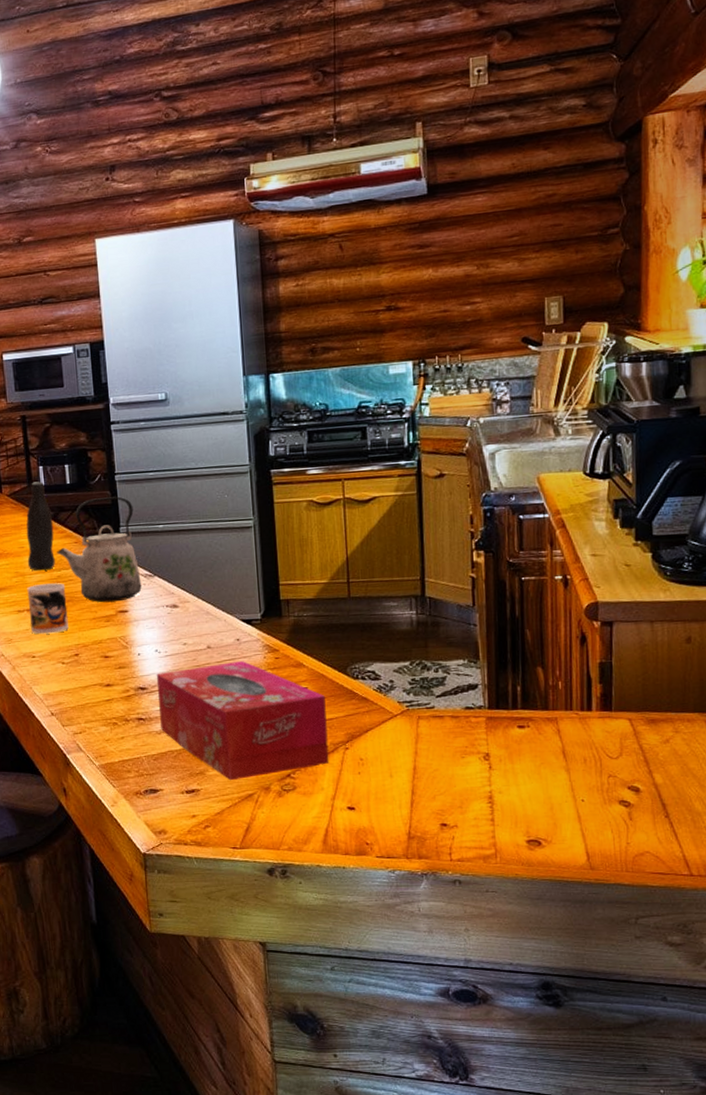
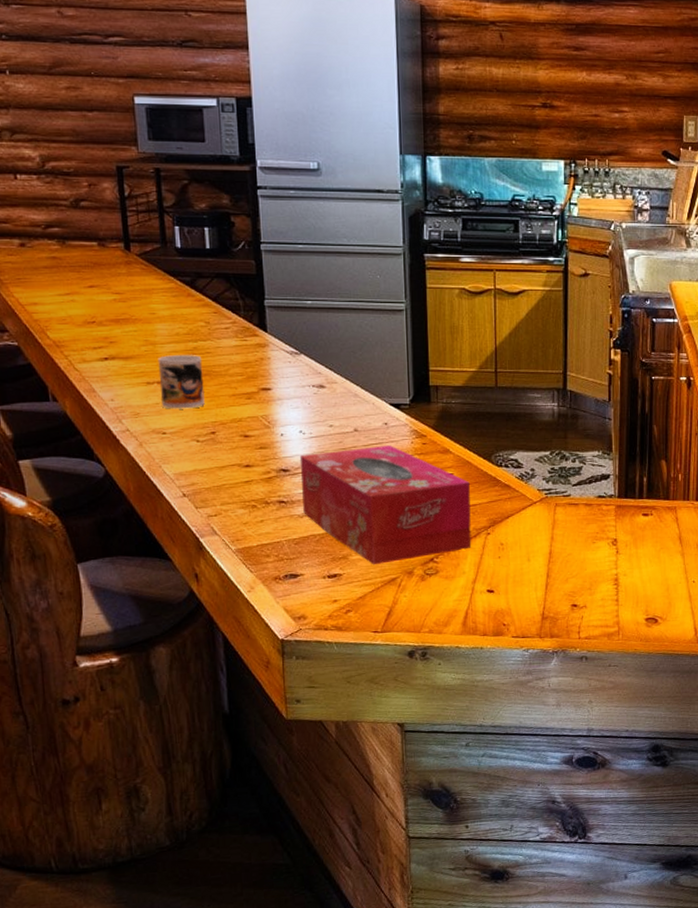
bottle: present [26,481,55,571] -> none [158,243,191,341]
kettle: present [57,496,142,603] -> none [193,267,287,379]

